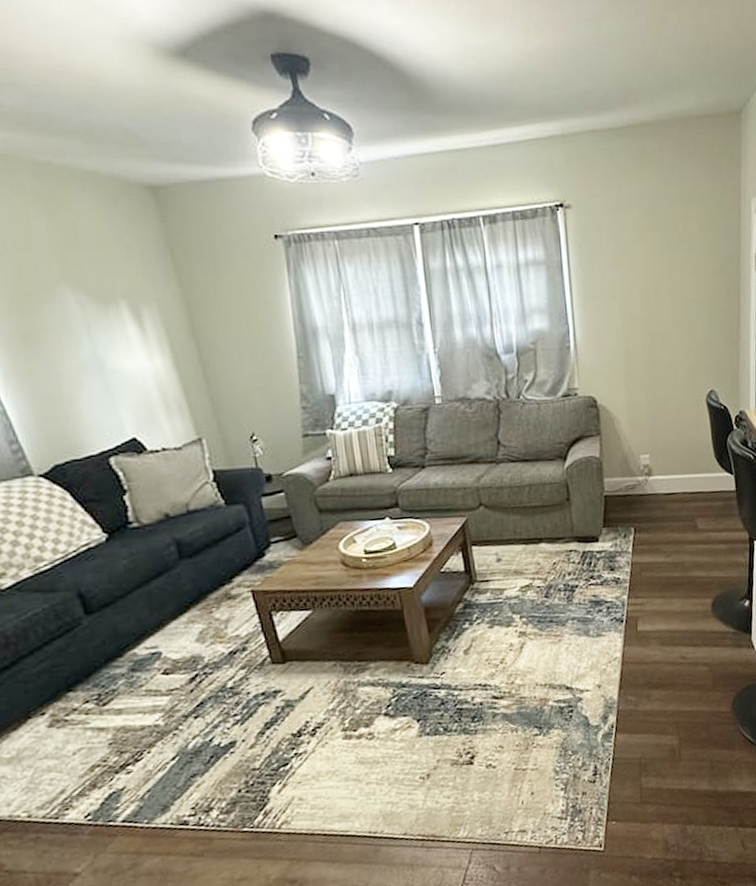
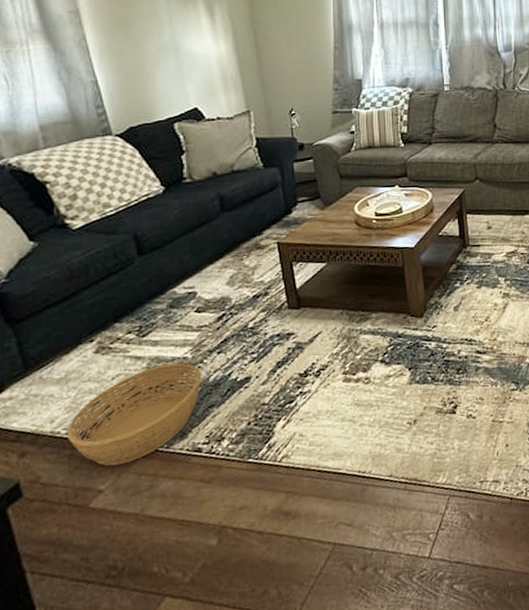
basket: none [27,731,180,848] -> present [66,362,202,467]

